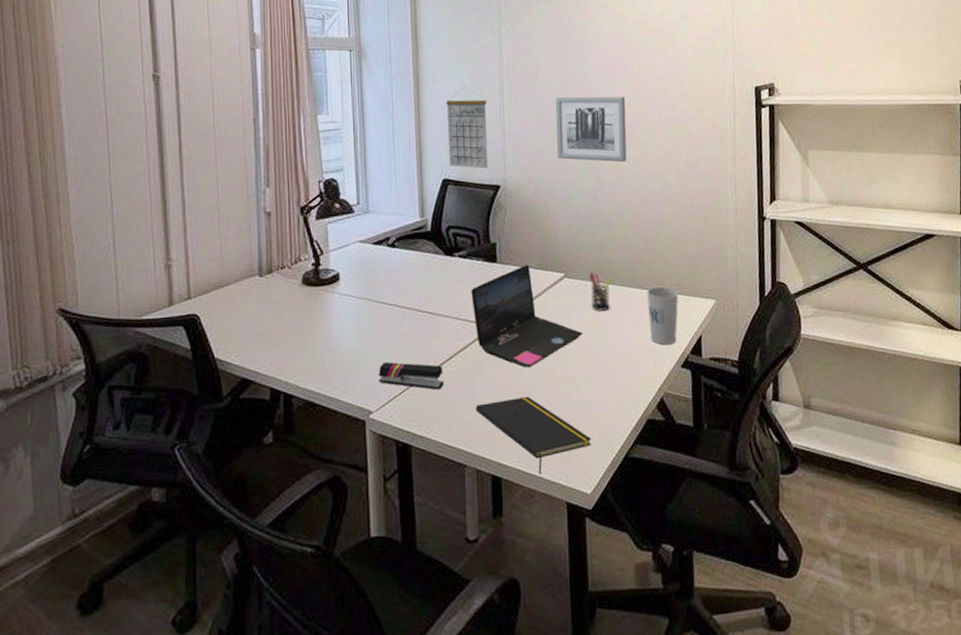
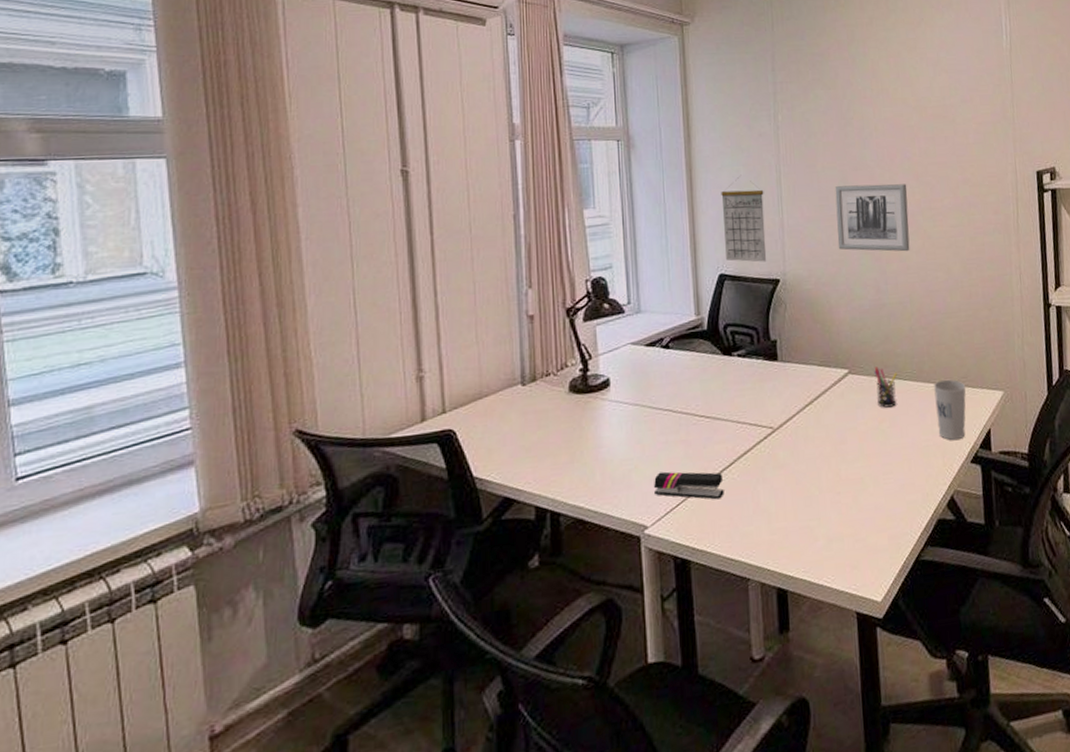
laptop: present [471,265,582,368] -> none [751,362,869,472]
notepad: present [476,396,592,474] -> none [758,501,881,584]

